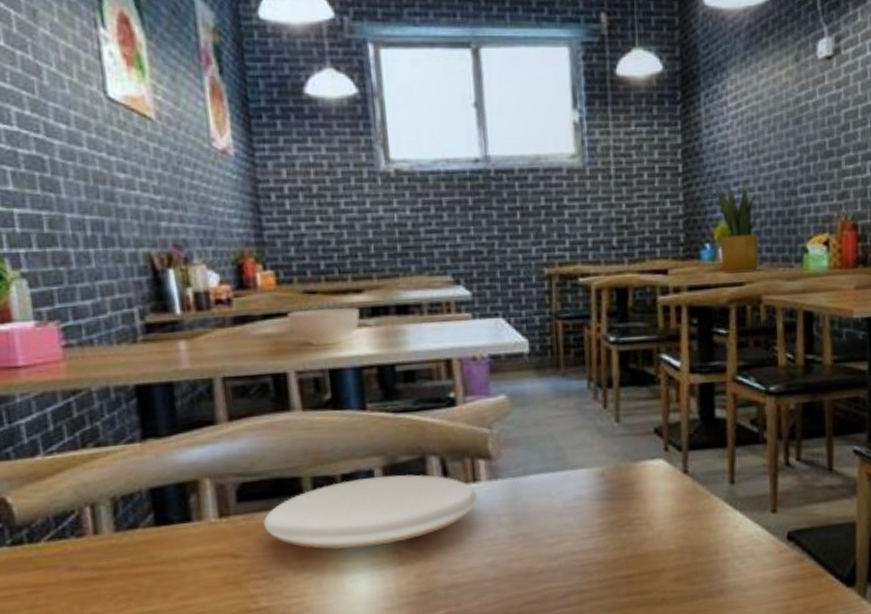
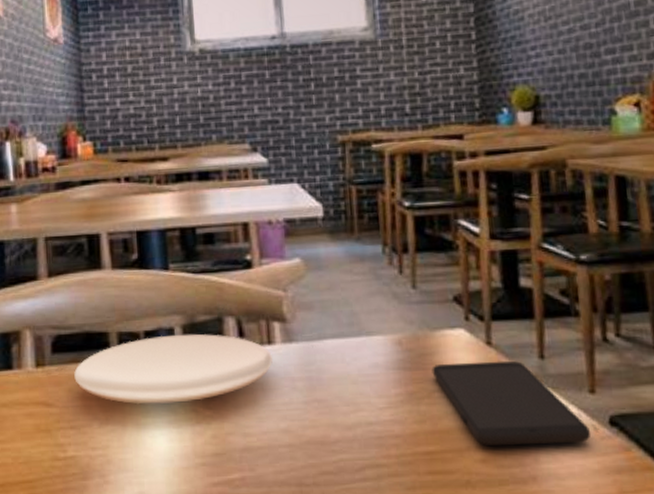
bowl: present [288,307,360,346] -> none [102,174,166,210]
mobile phone: none [632,486,772,566] -> present [432,360,591,447]
planter: present [715,181,763,273] -> none [511,45,564,138]

